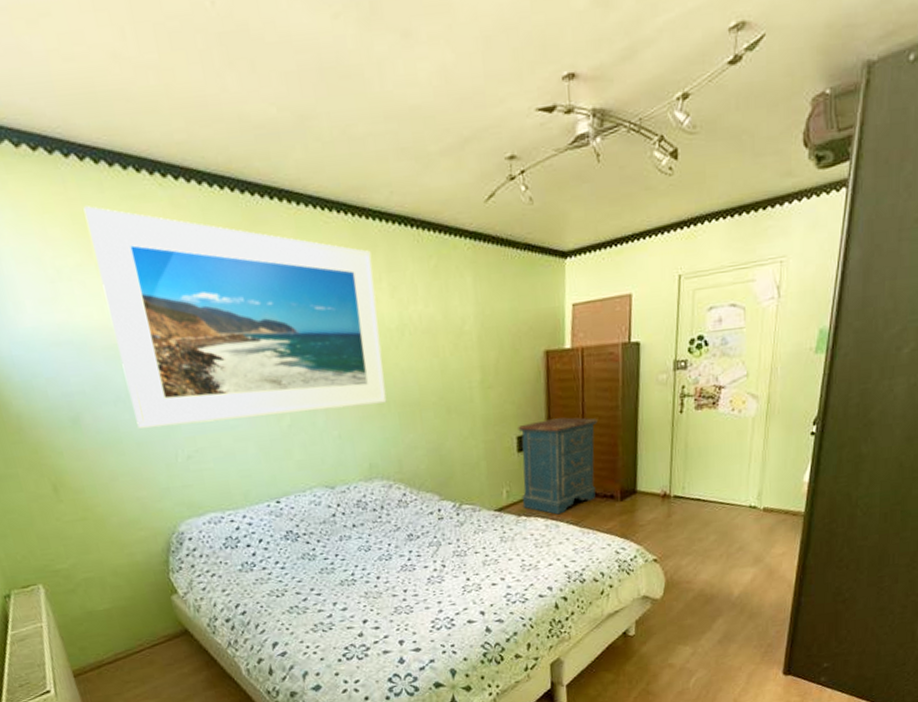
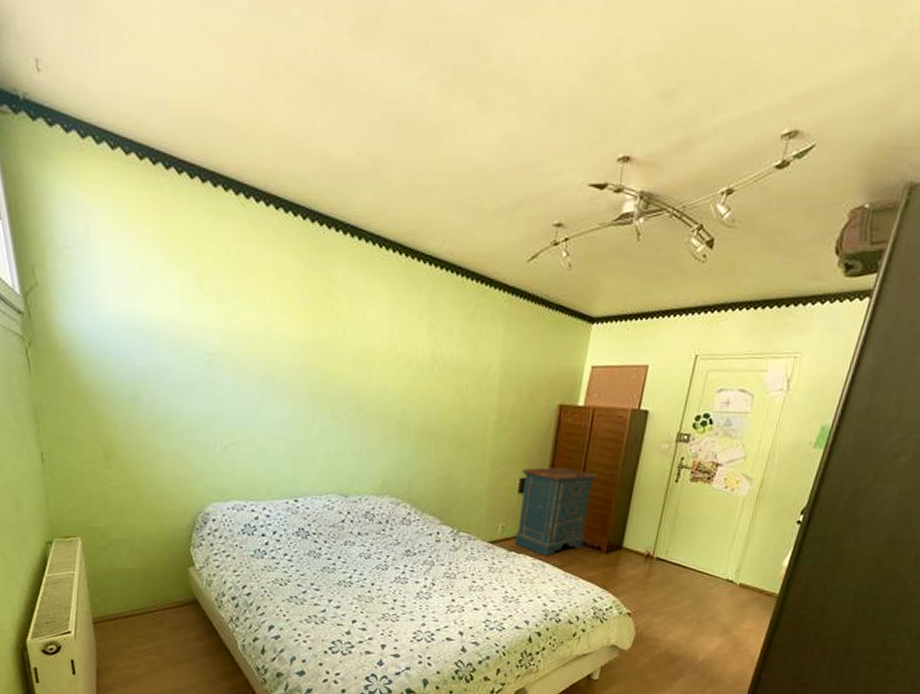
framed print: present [83,206,387,429] -> none [174,214,417,428]

